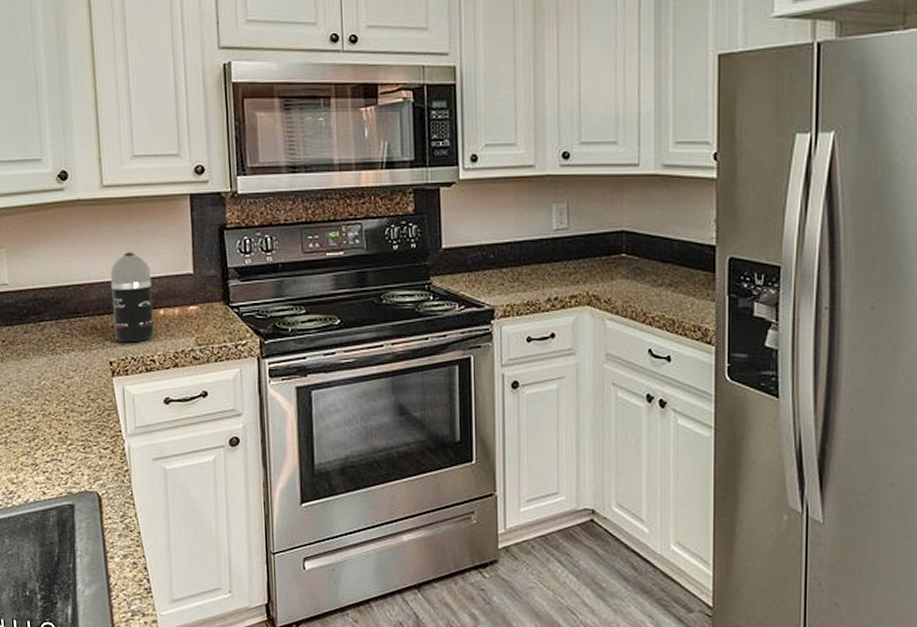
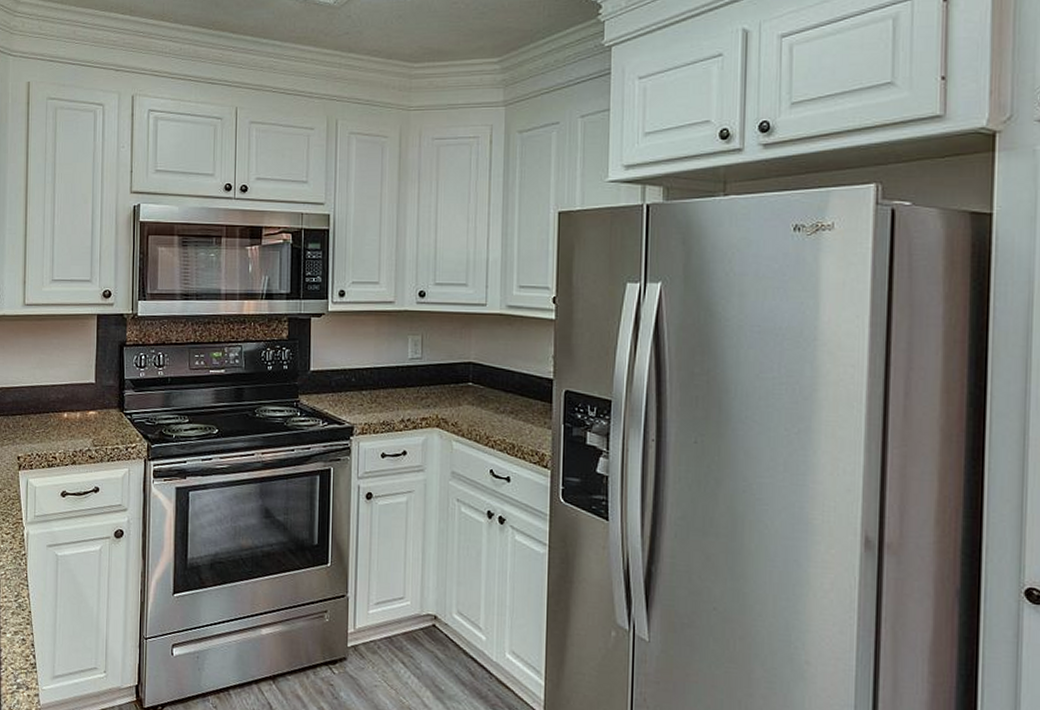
spray bottle: present [110,252,155,343] -> none [24,362,59,441]

